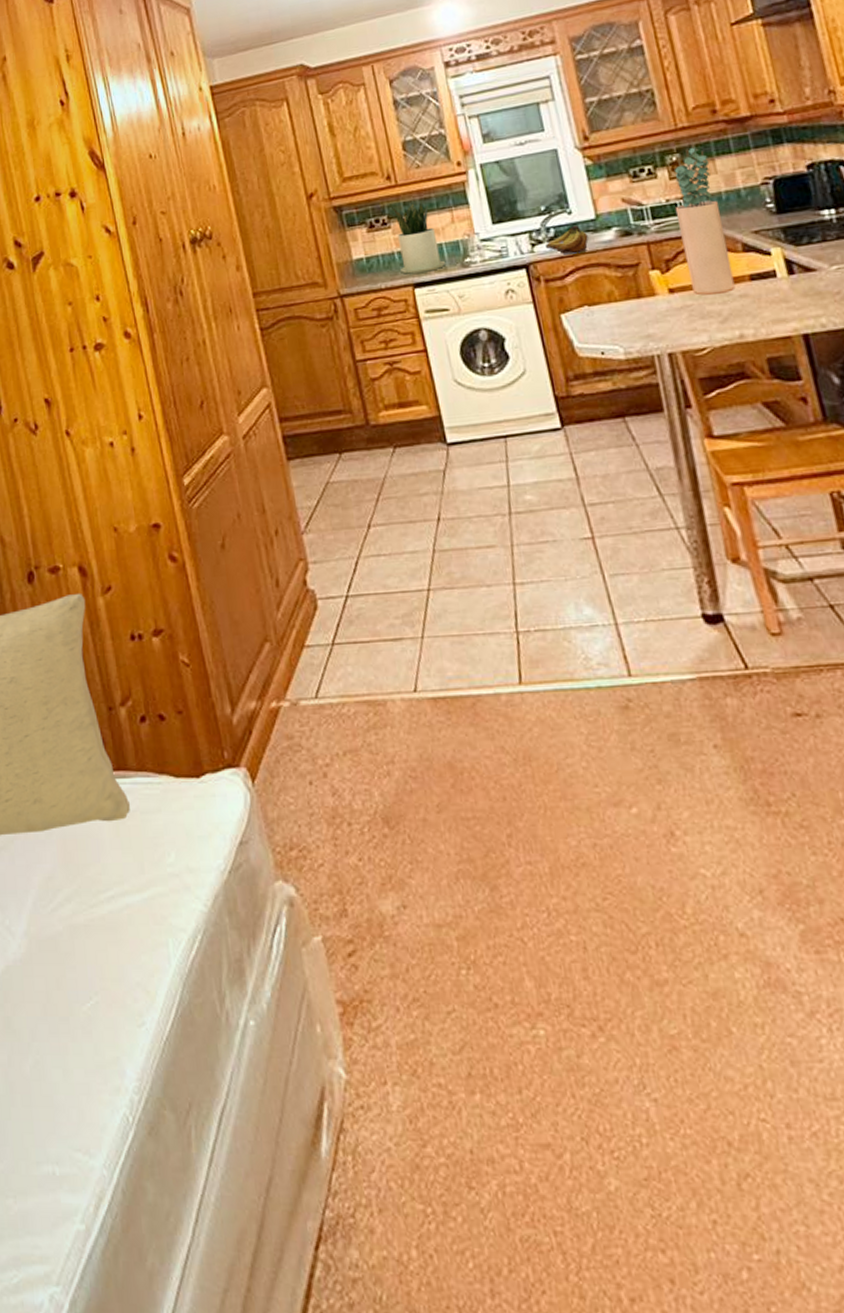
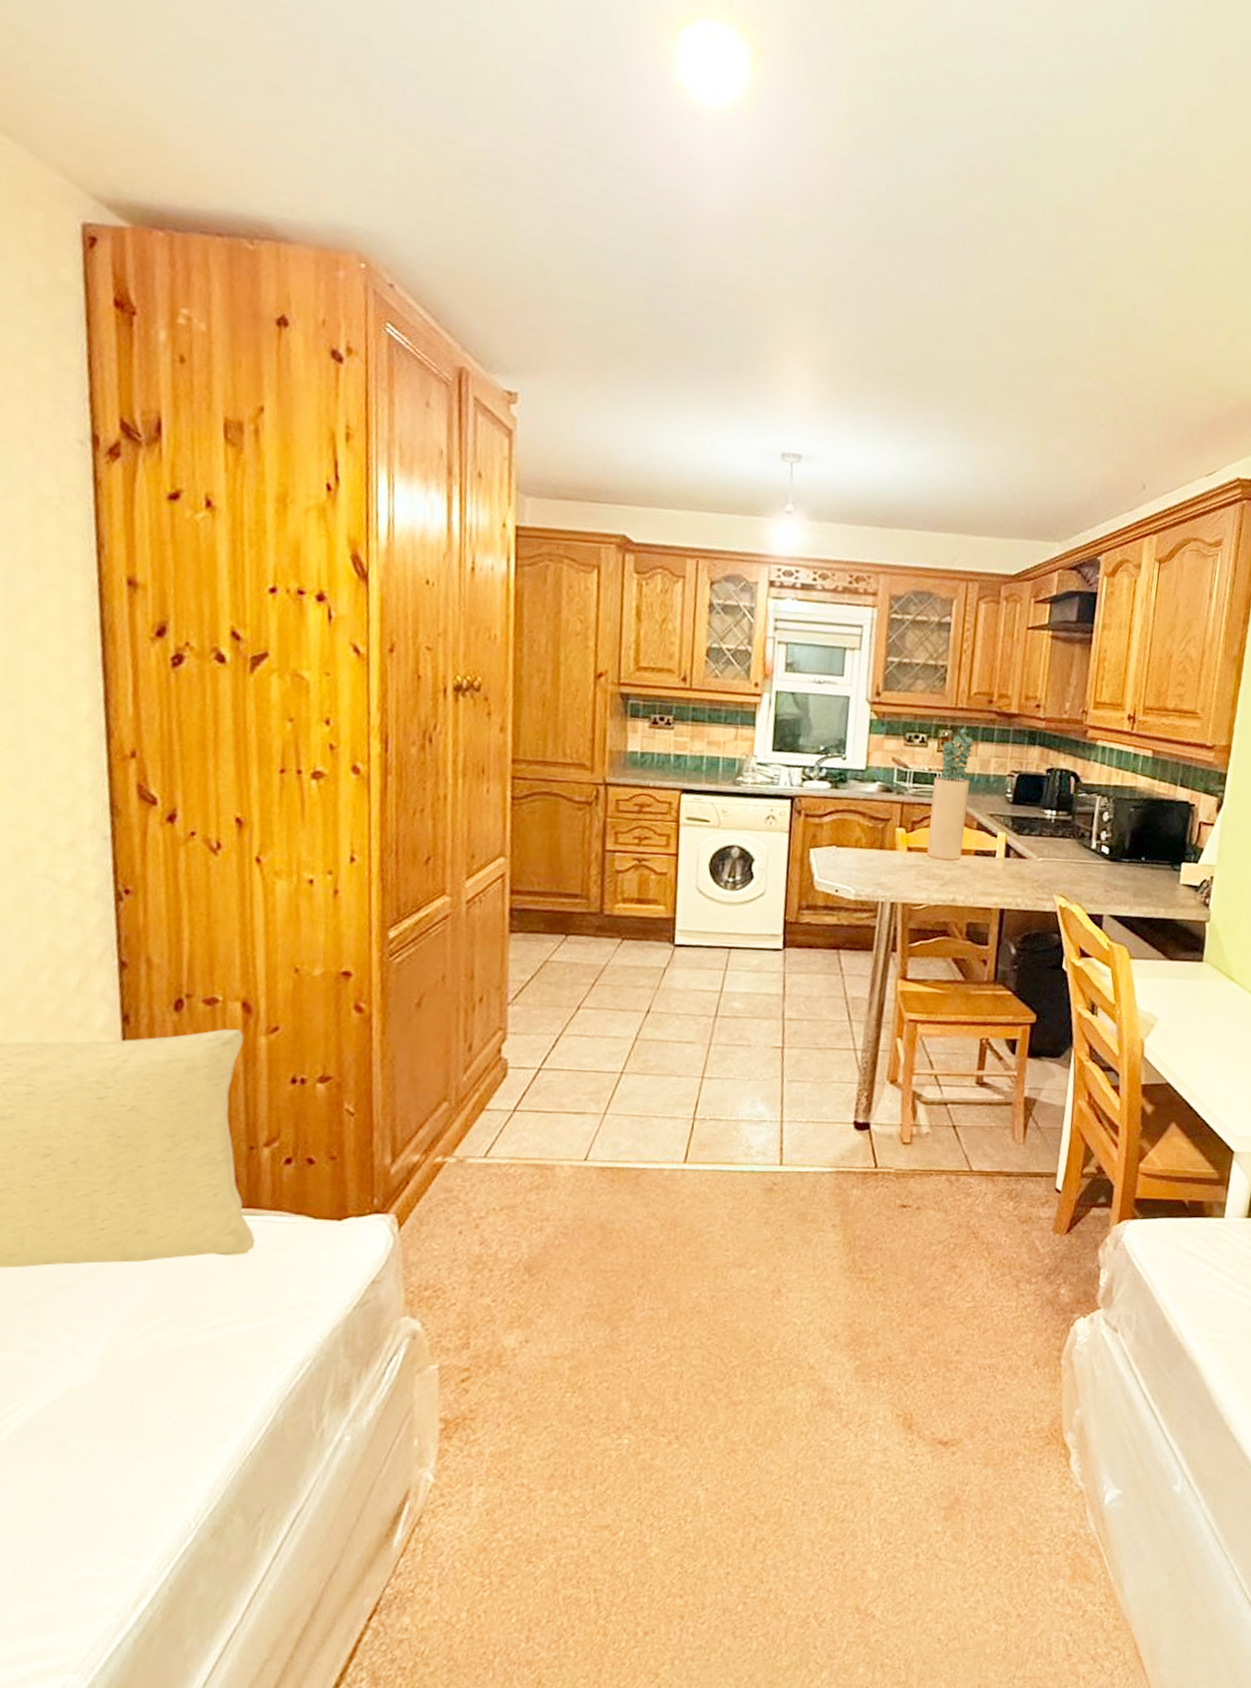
planter: present [393,202,445,274] -> none [672,710,718,781]
fruit: present [544,225,588,254] -> none [813,770,854,798]

